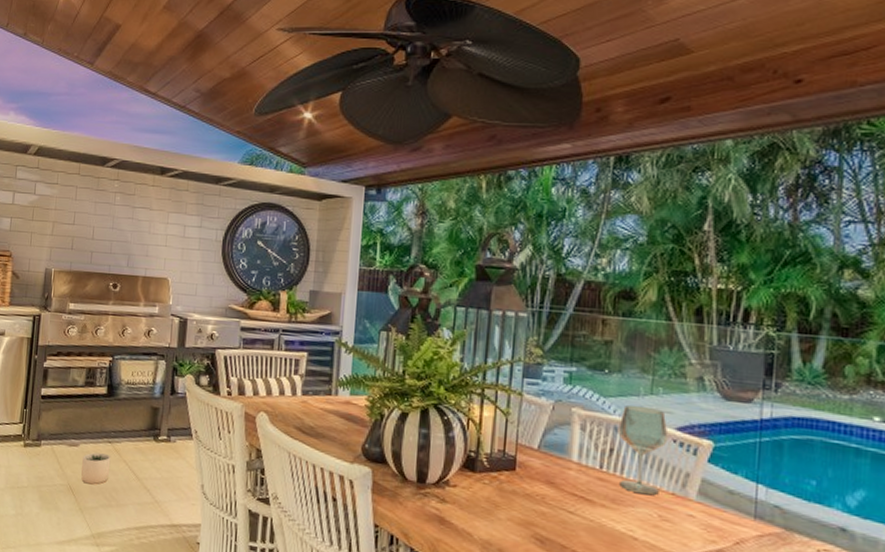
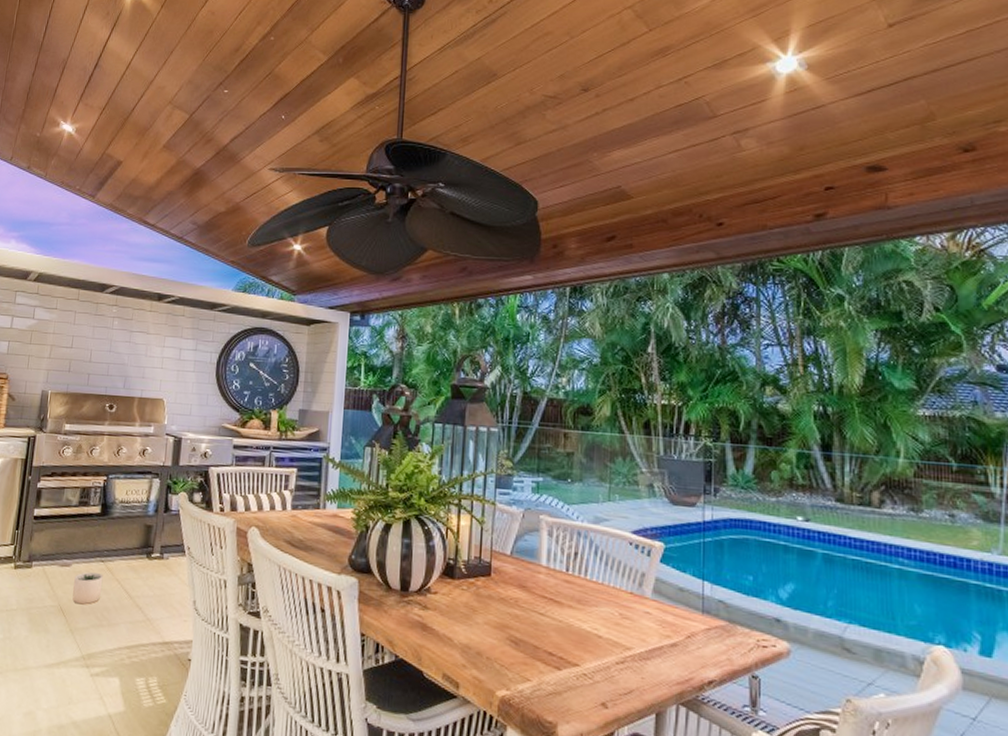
wine glass: present [617,405,669,496] -> none [581,511,625,595]

